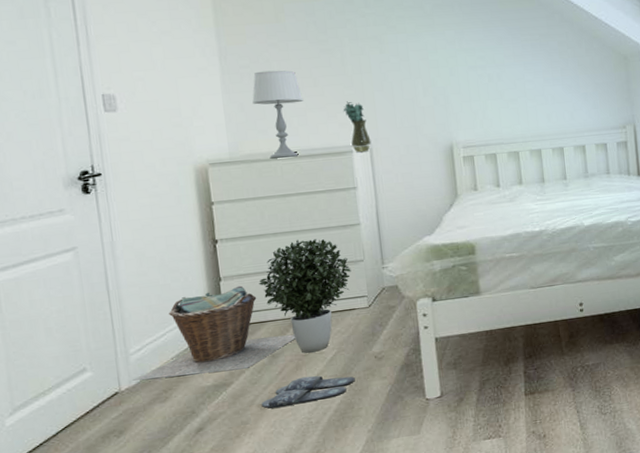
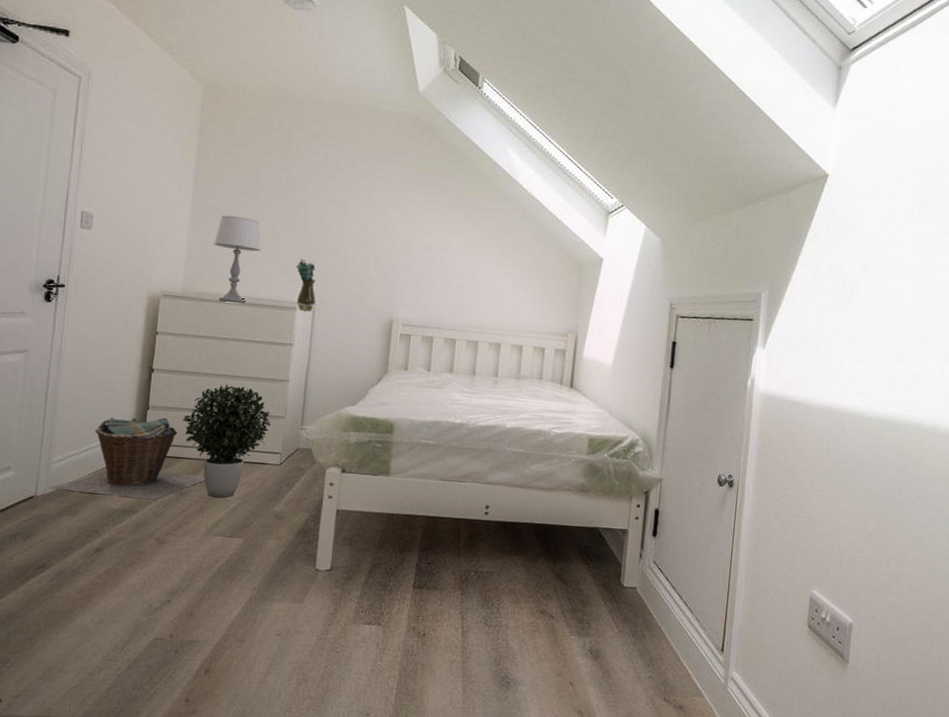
slippers: present [261,375,355,409] -> none [159,520,252,547]

